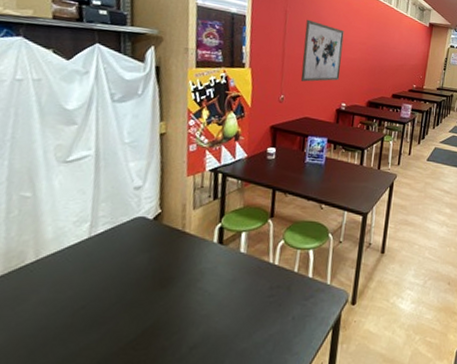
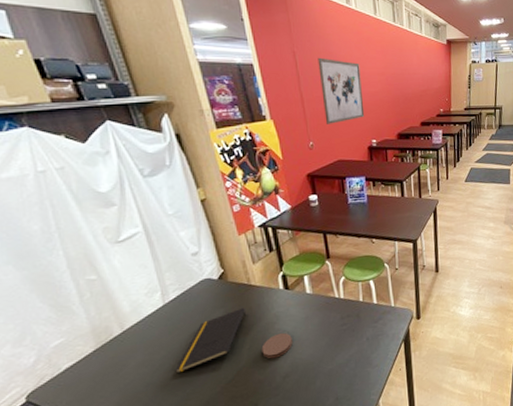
notepad: none [75,257,171,321] -> present [175,308,247,374]
coaster: none [175,294,212,323] -> present [261,333,293,359]

